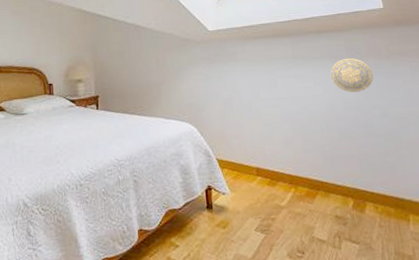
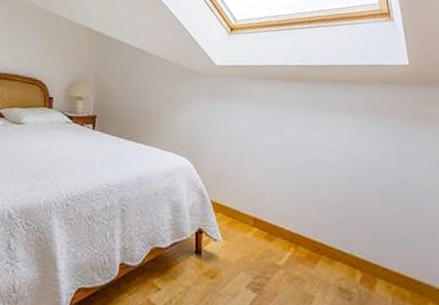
decorative plate: present [330,58,374,93] -> none [344,114,393,152]

